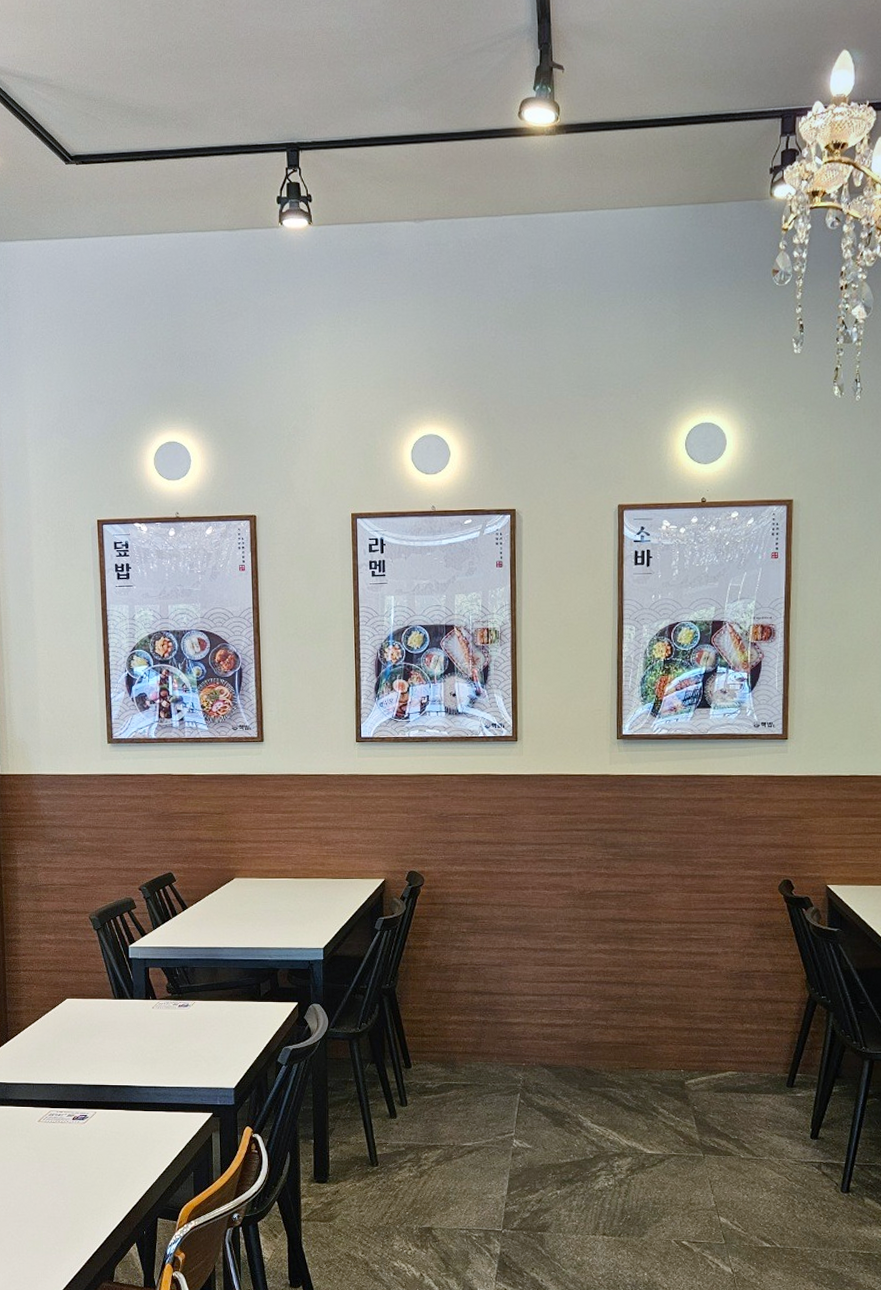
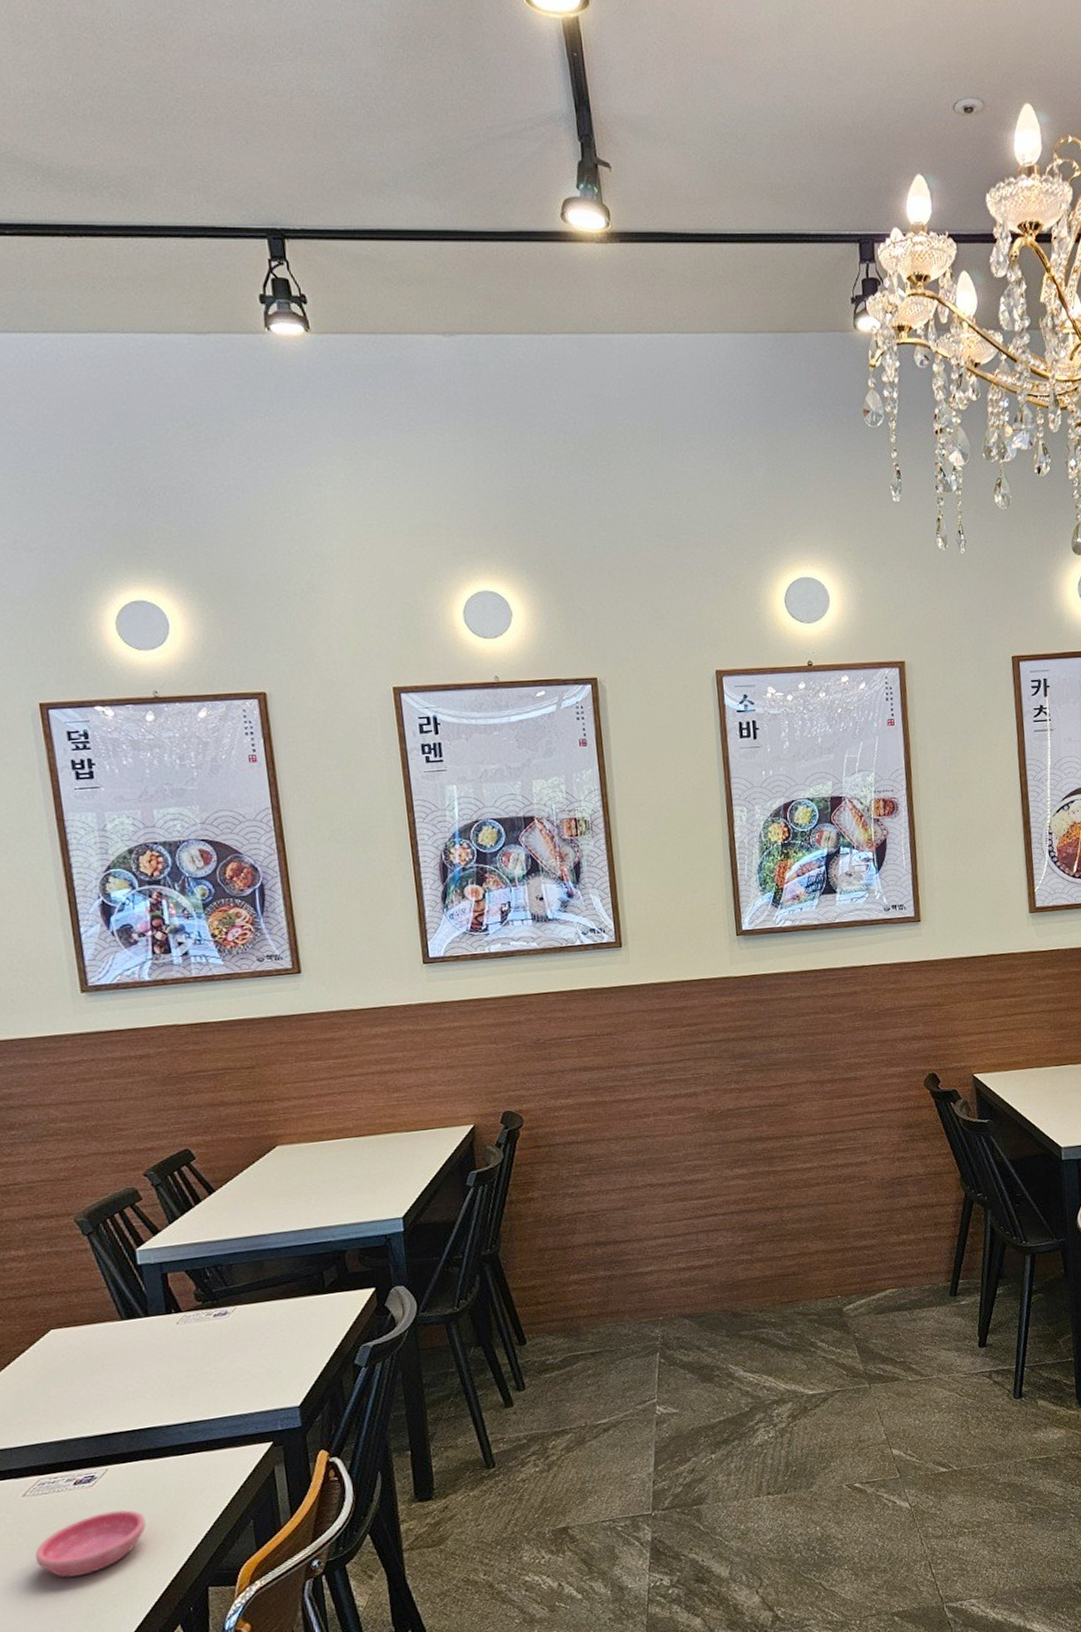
saucer: none [43,1145,118,1190] -> present [35,1510,146,1578]

